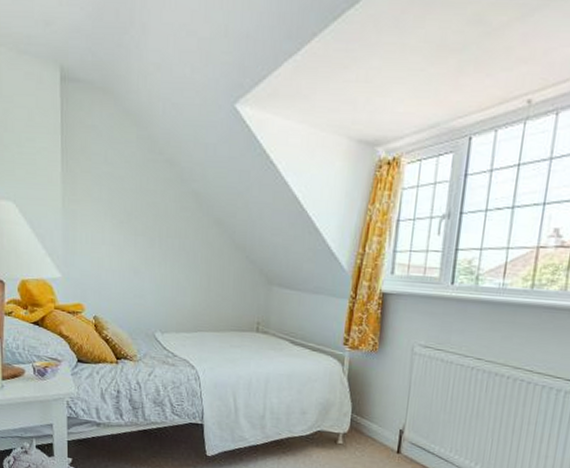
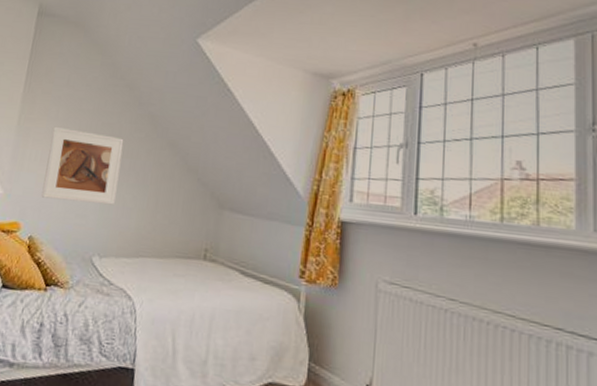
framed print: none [99,207,171,285] -> present [41,126,124,206]

